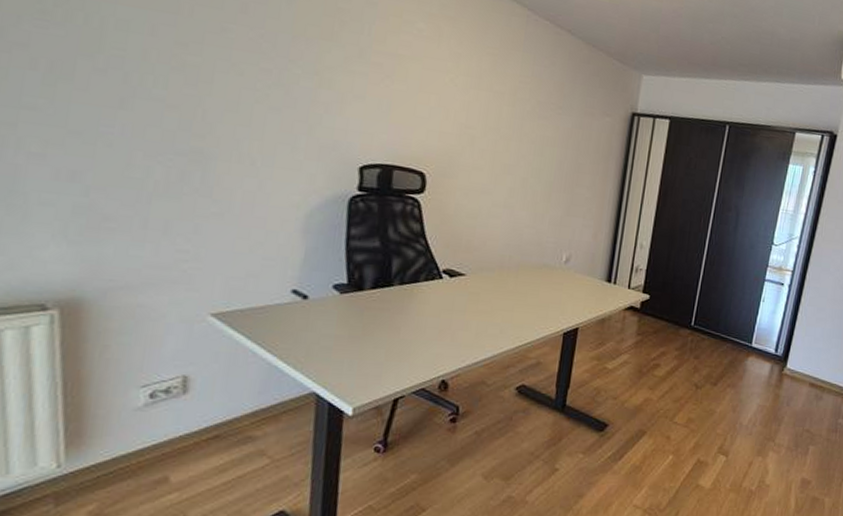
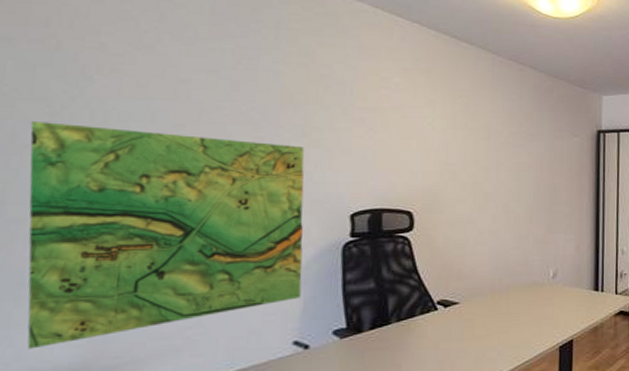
map: none [19,17,315,260] -> present [27,122,305,350]

